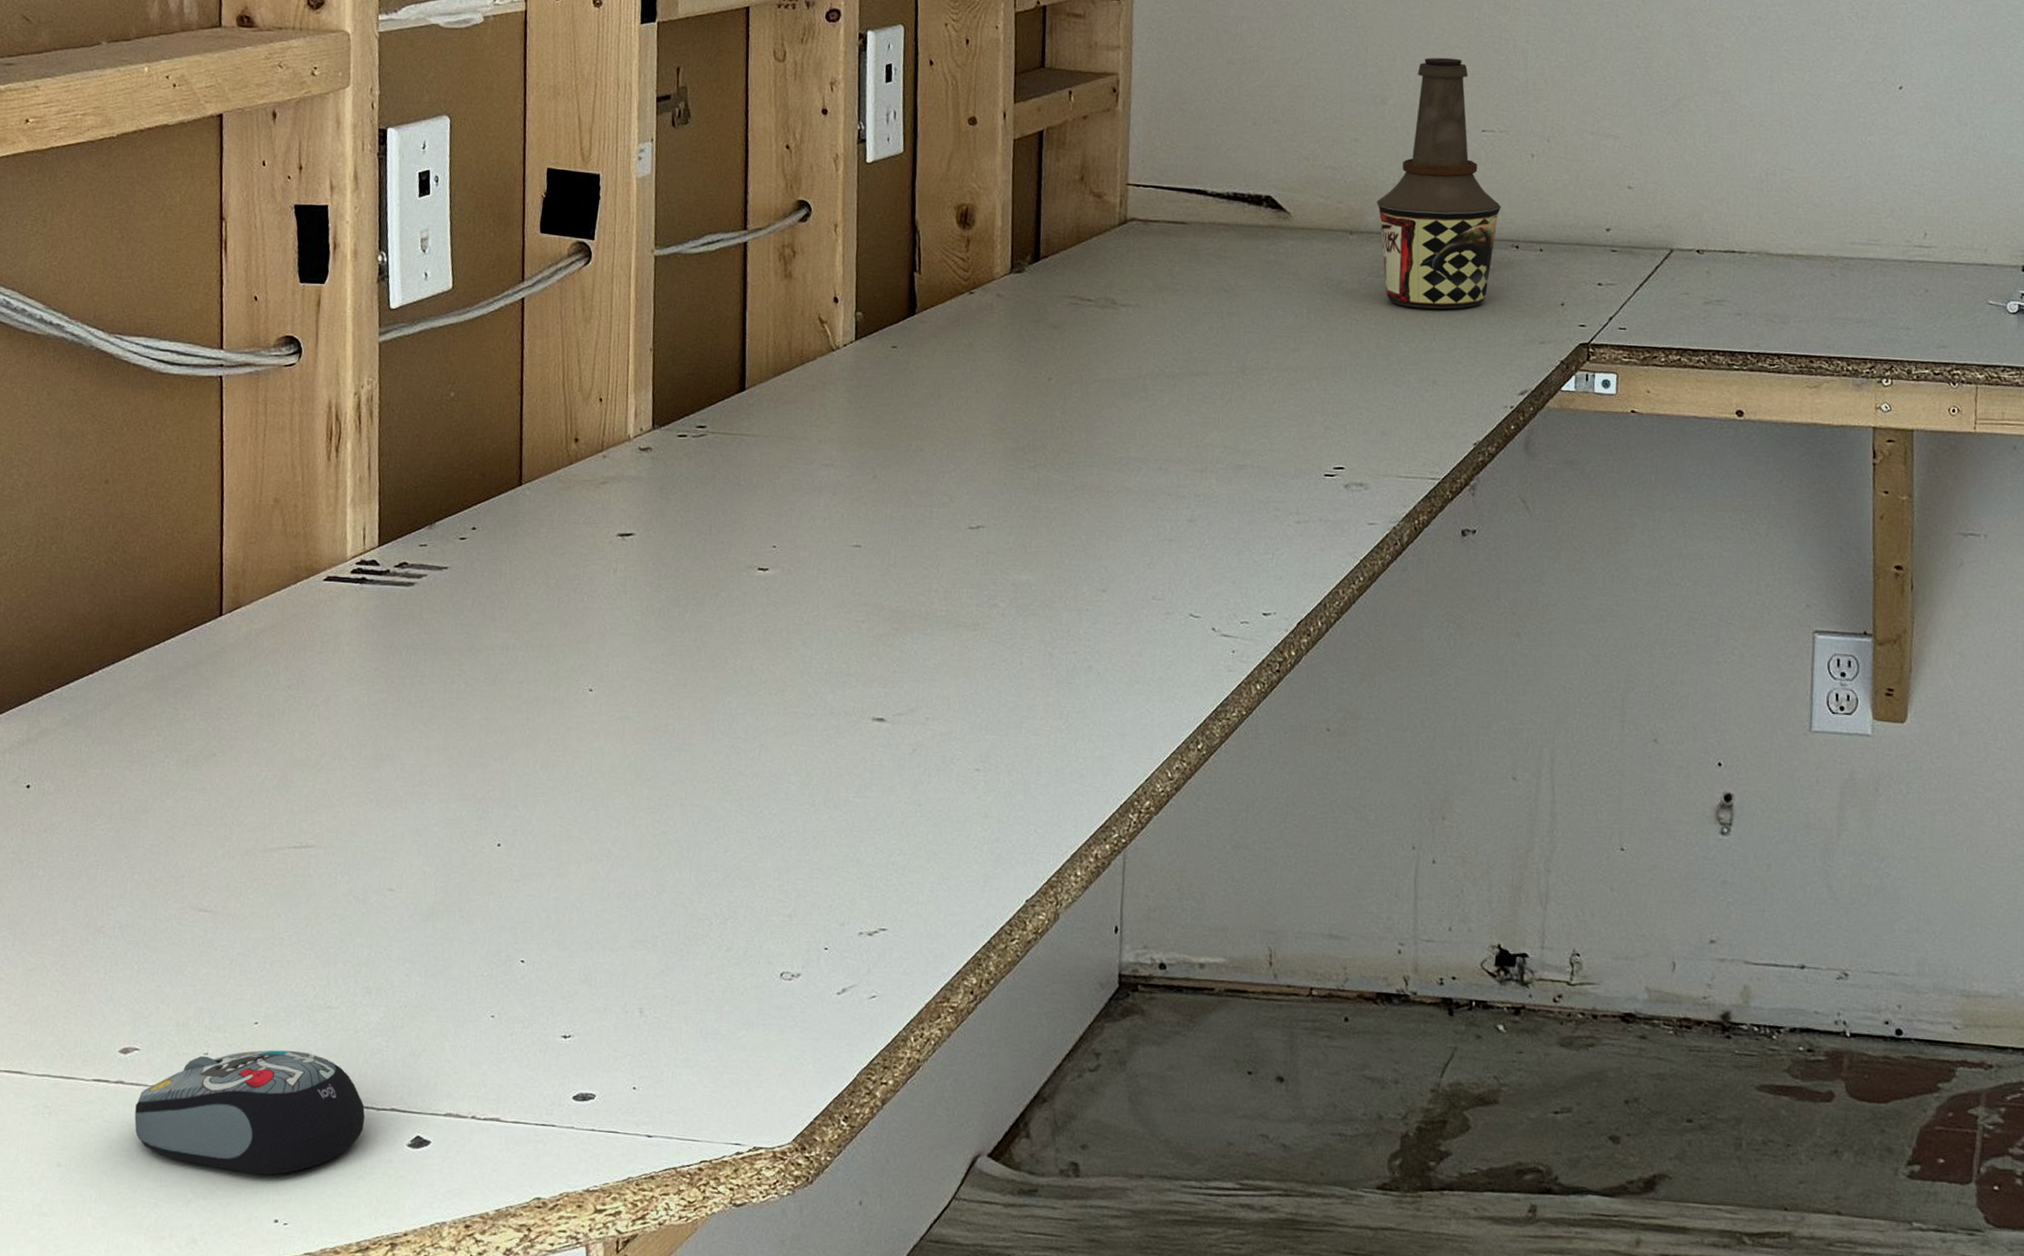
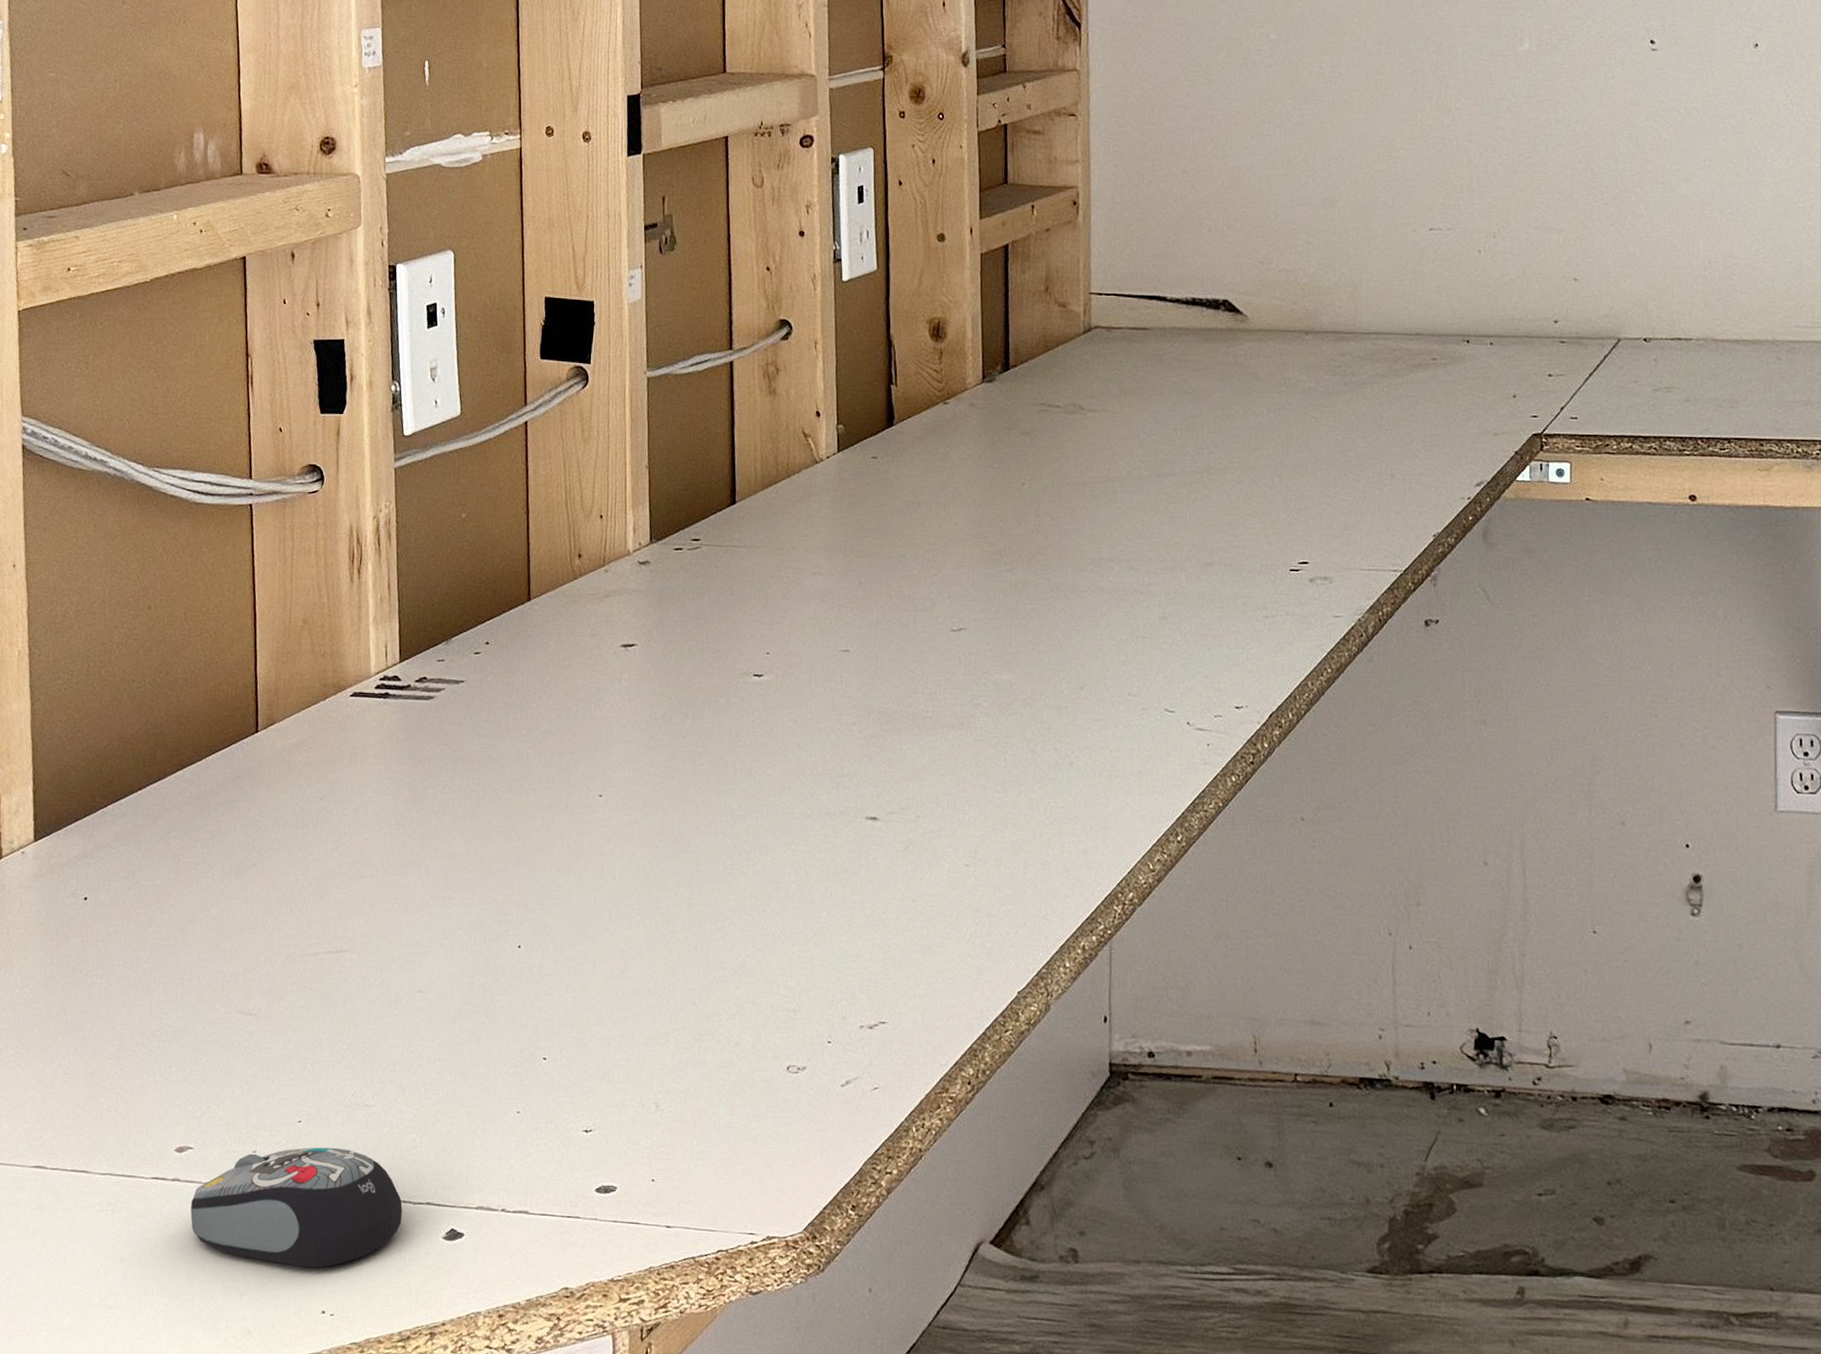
bottle: present [1376,57,1501,310] -> none [1330,159,1451,405]

